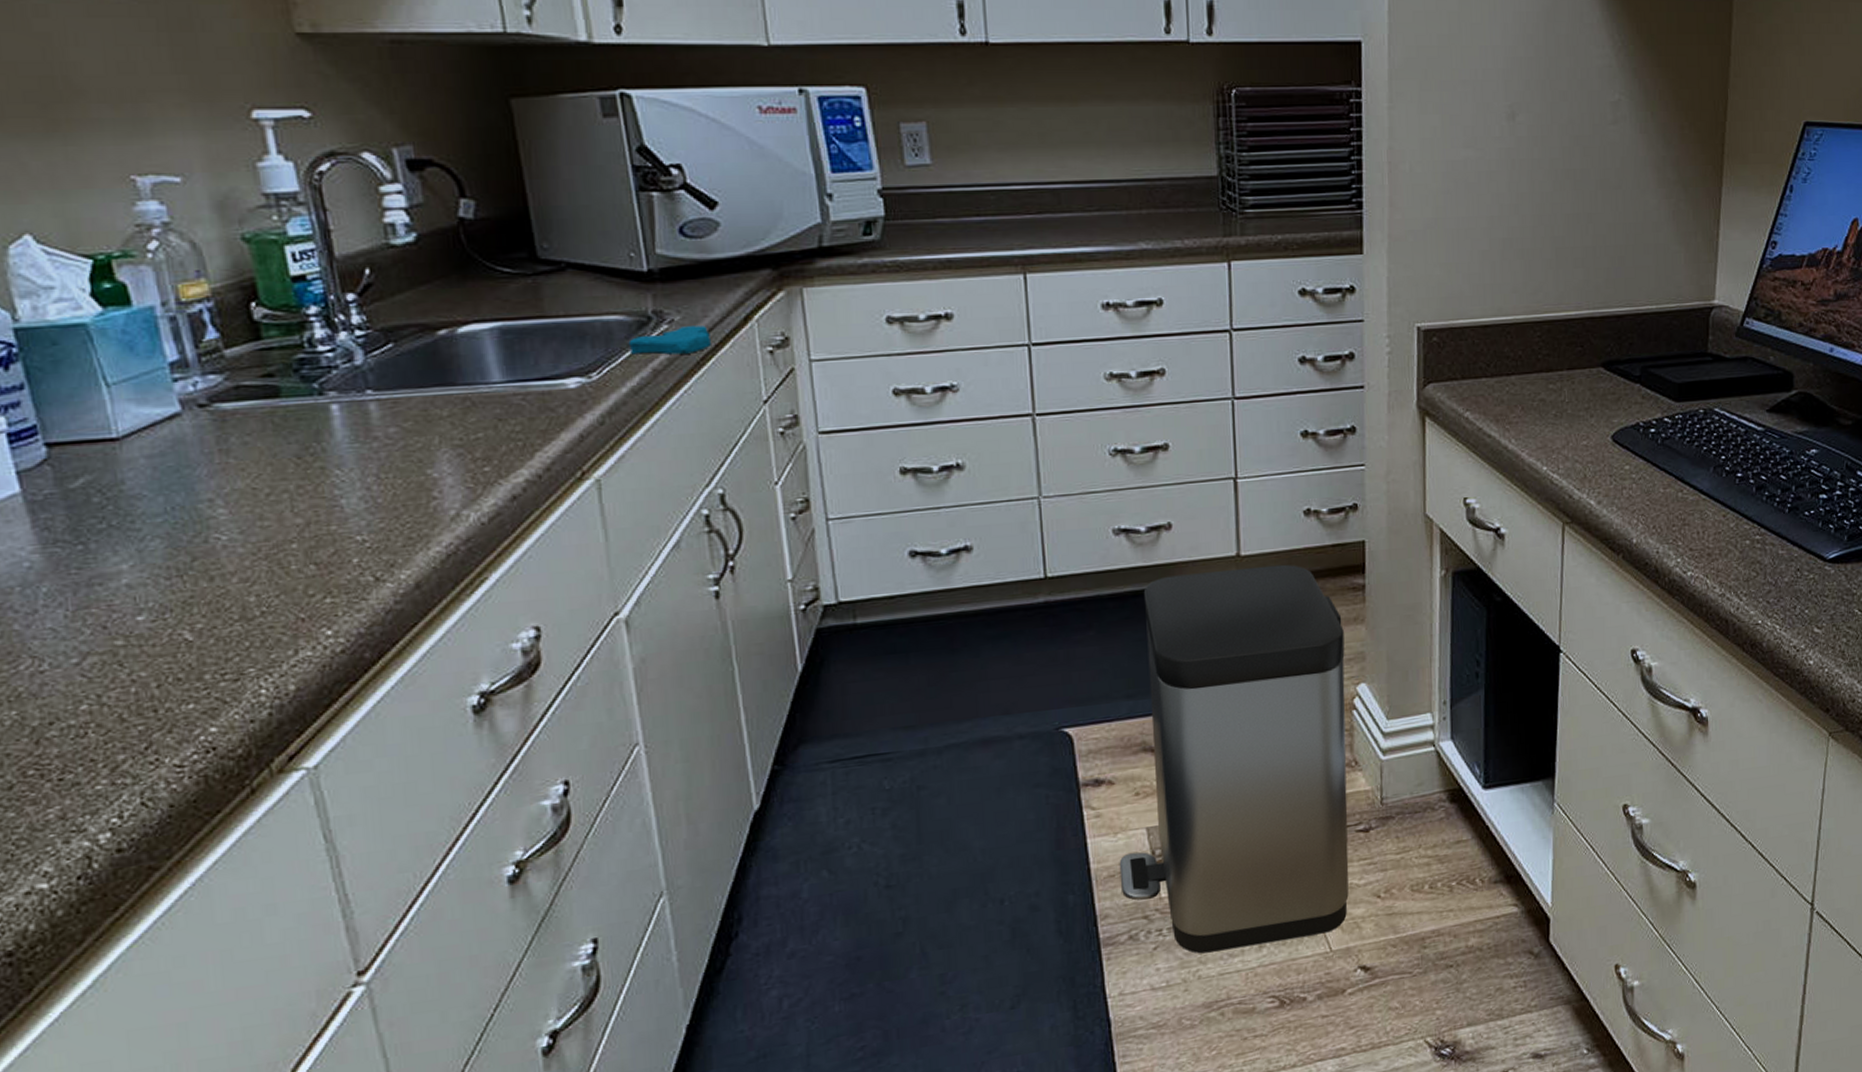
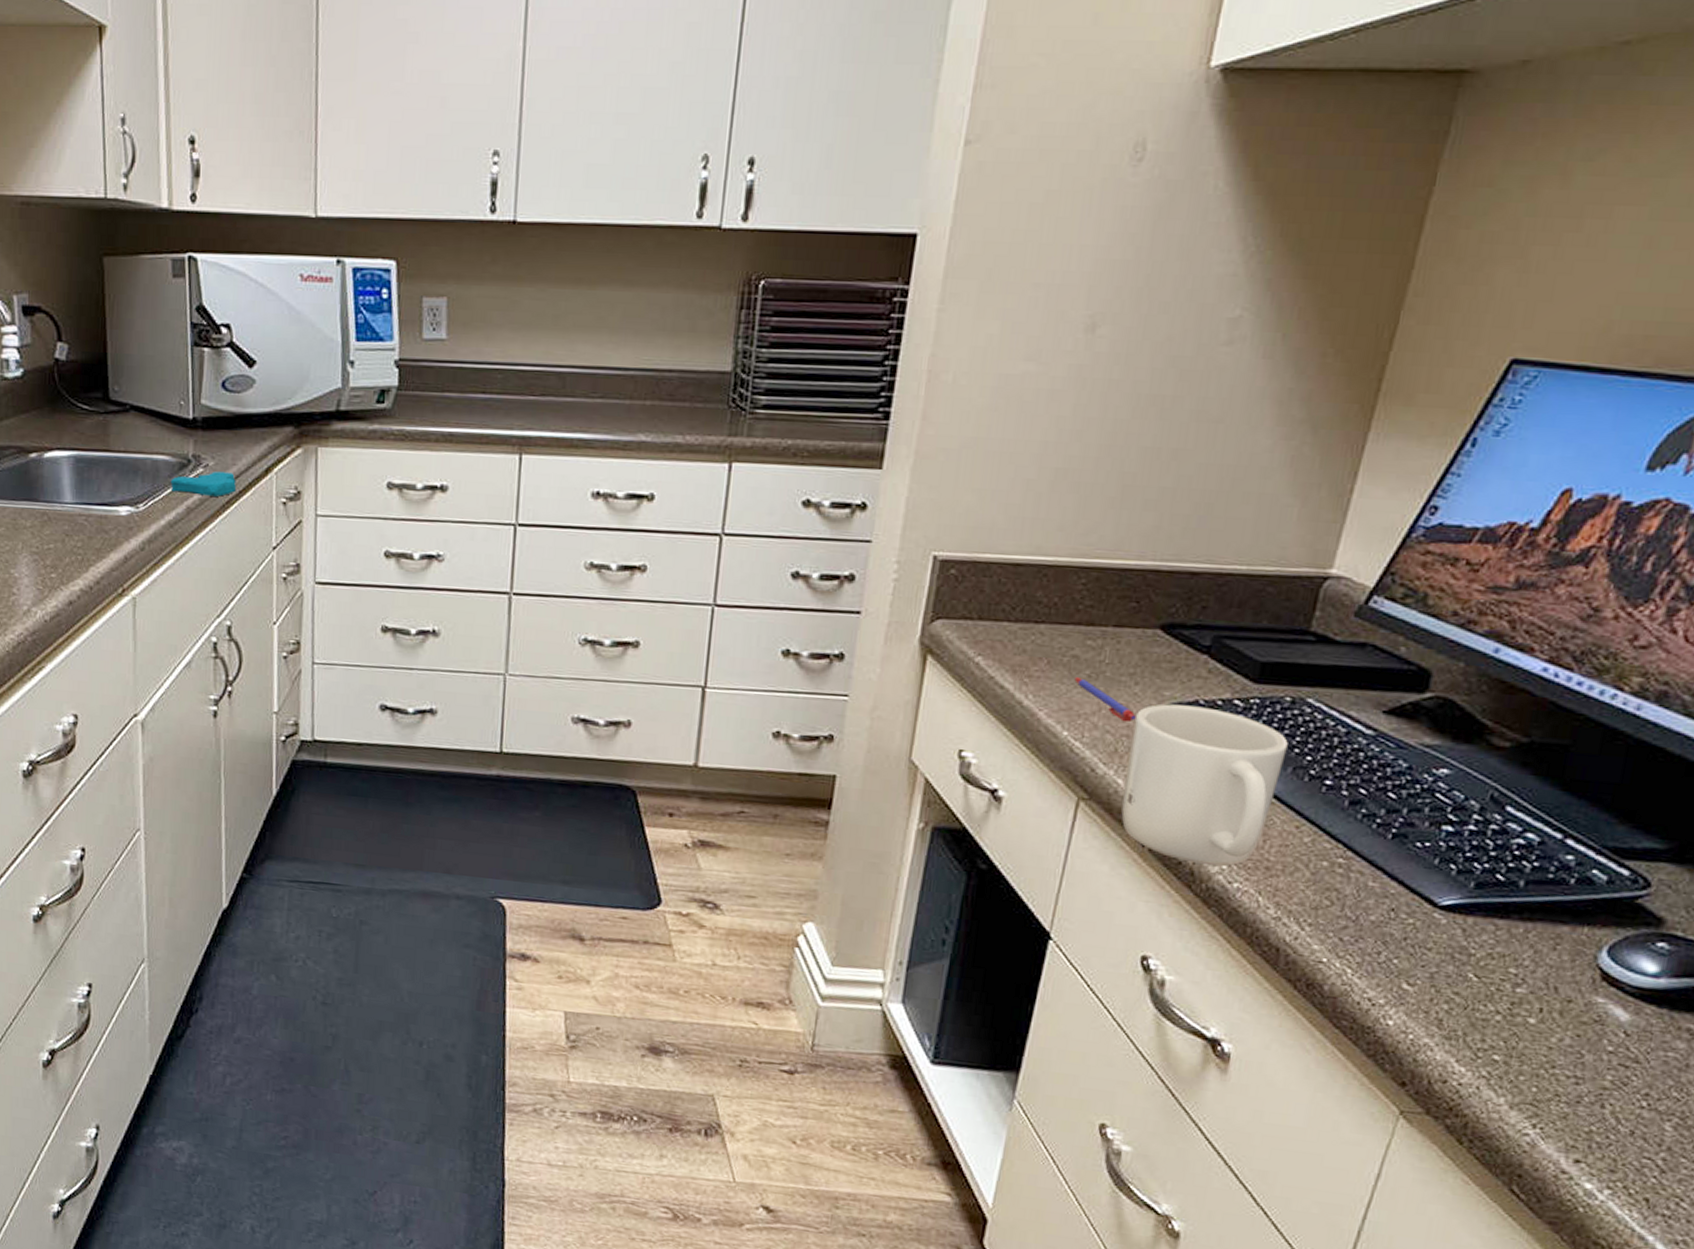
pedal bin: present [1119,564,1349,954] -> none [532,773,798,1163]
pen: none [1545,418,1596,451] -> present [1074,677,1136,723]
mug: none [1594,427,1707,562] -> present [1121,703,1288,866]

